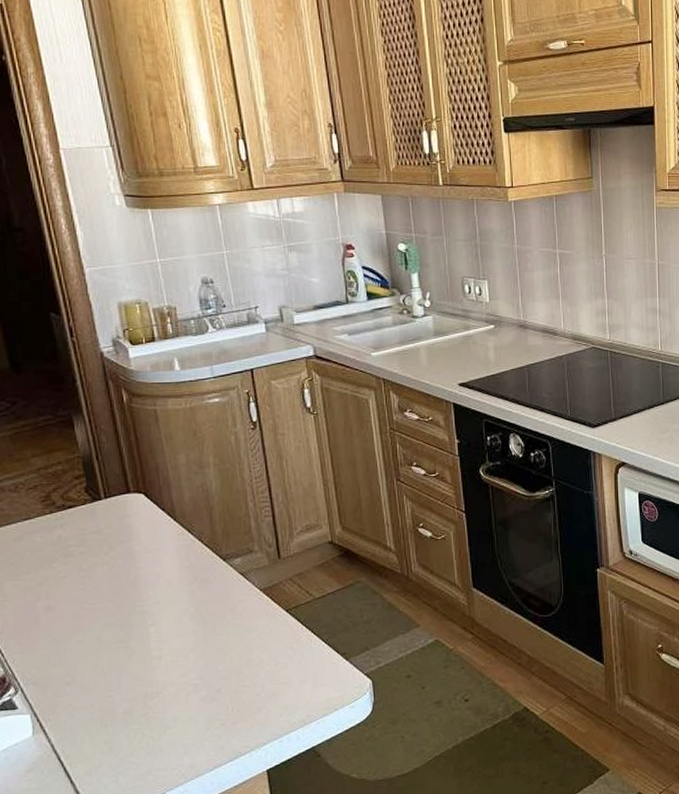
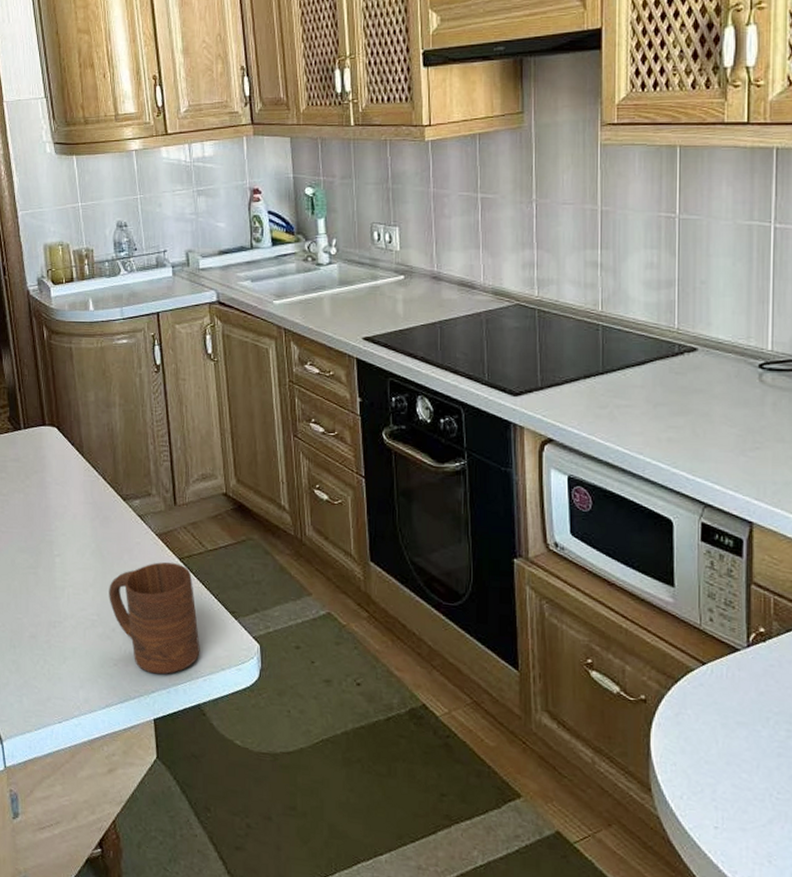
cup: none [211,615,312,727] -> present [109,562,200,675]

